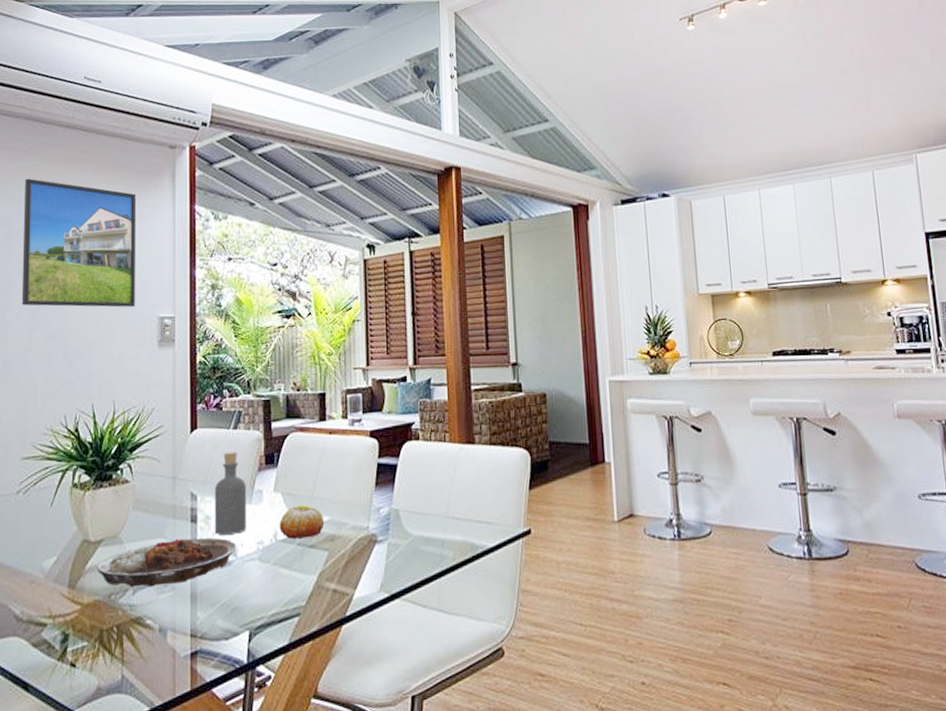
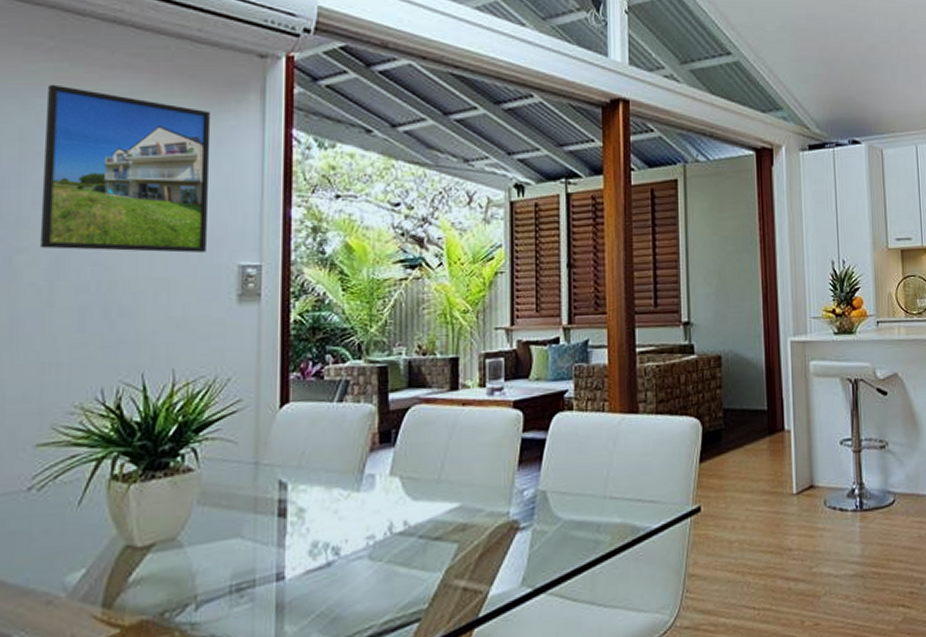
plate: present [97,538,237,587] -> none [144,534,340,601]
bottle: present [214,452,247,535] -> none [309,429,355,531]
fruit: present [279,505,325,539] -> none [396,490,454,531]

